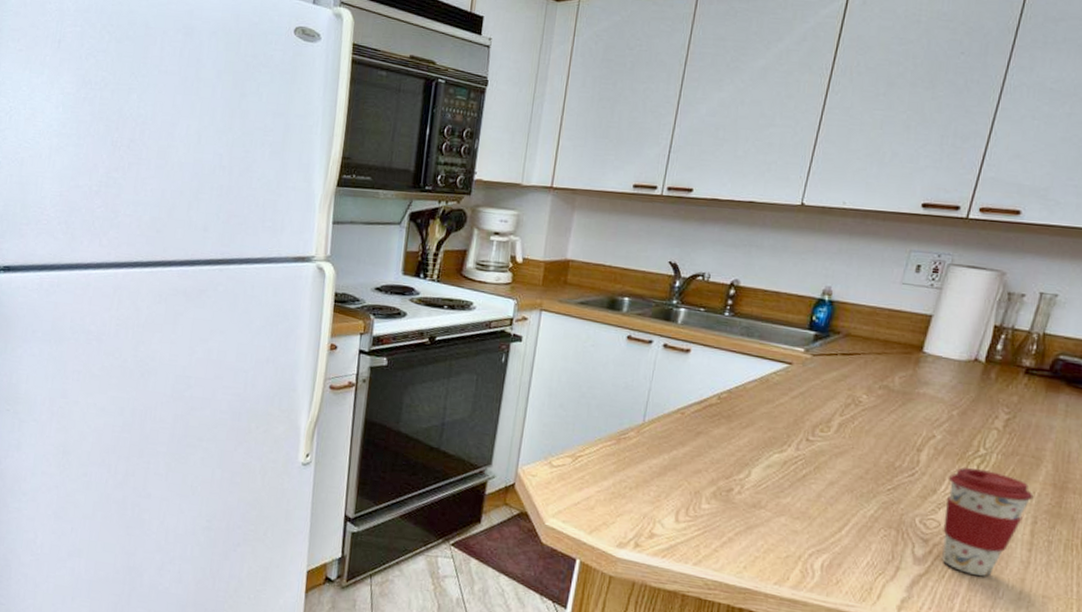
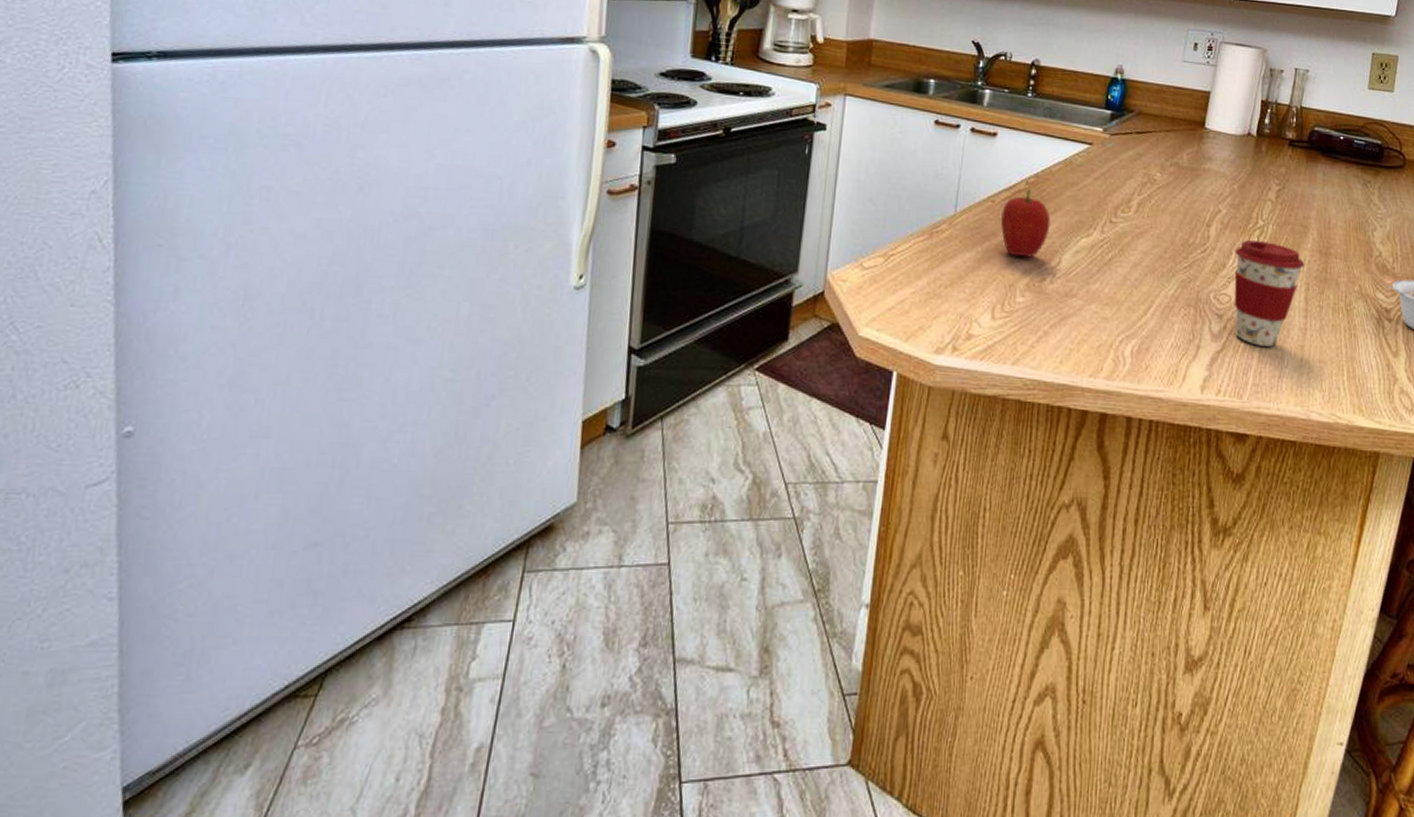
fruit: none [689,404,742,468] -> present [1001,190,1051,258]

